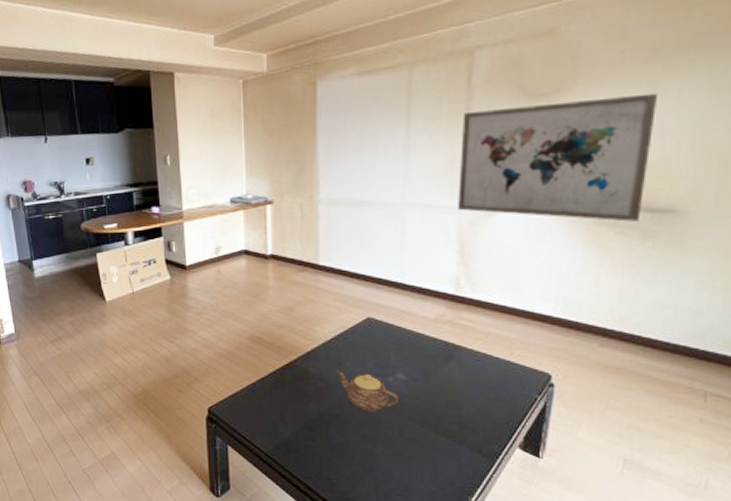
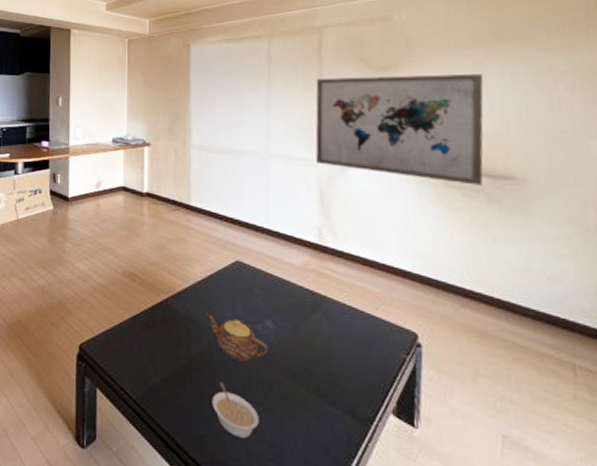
legume: none [342,431,388,478] -> present [212,382,259,439]

